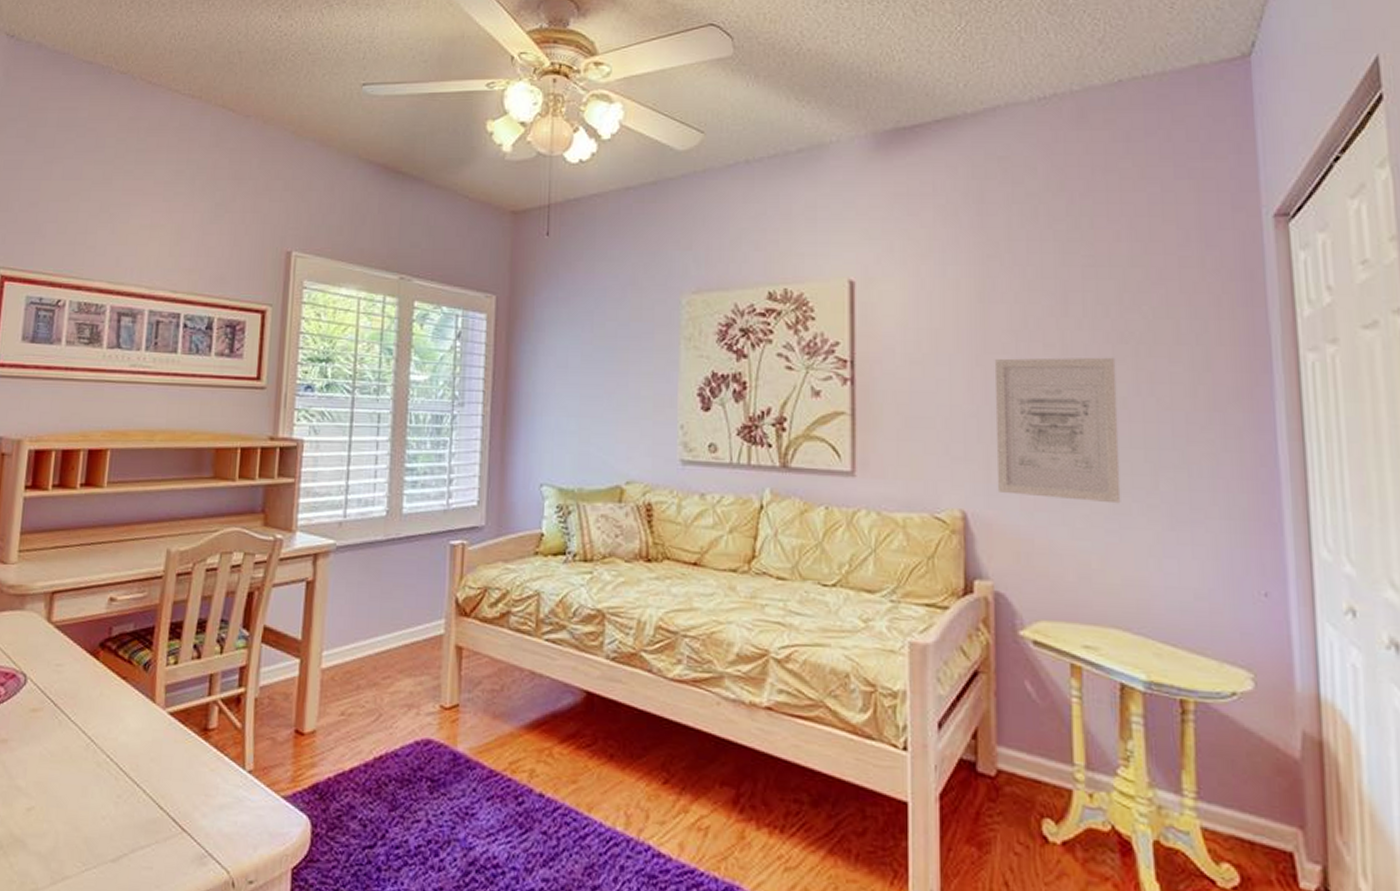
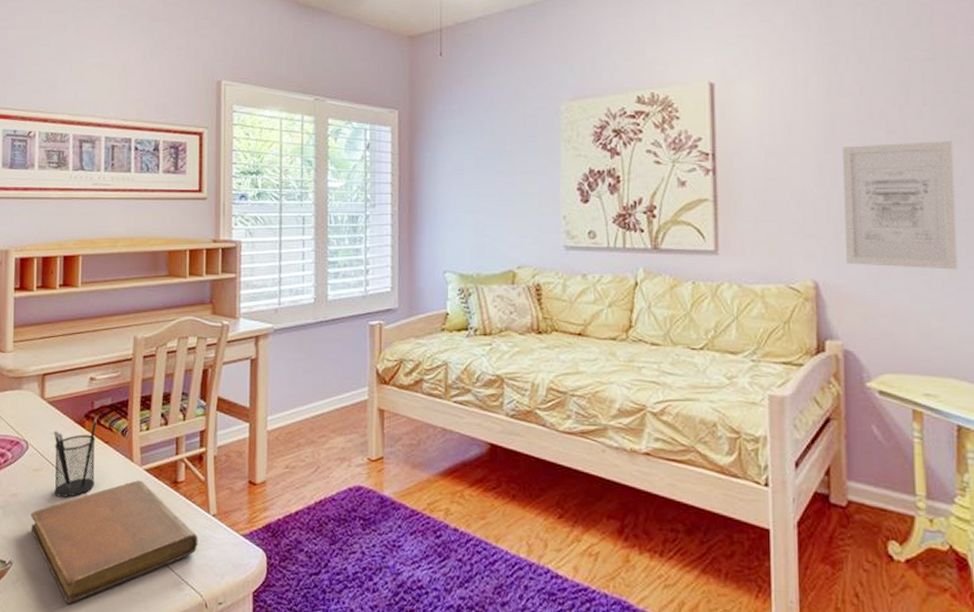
notebook: none [21,726,229,879] -> present [31,480,198,603]
pencil holder: none [54,646,115,745] -> present [54,417,97,497]

